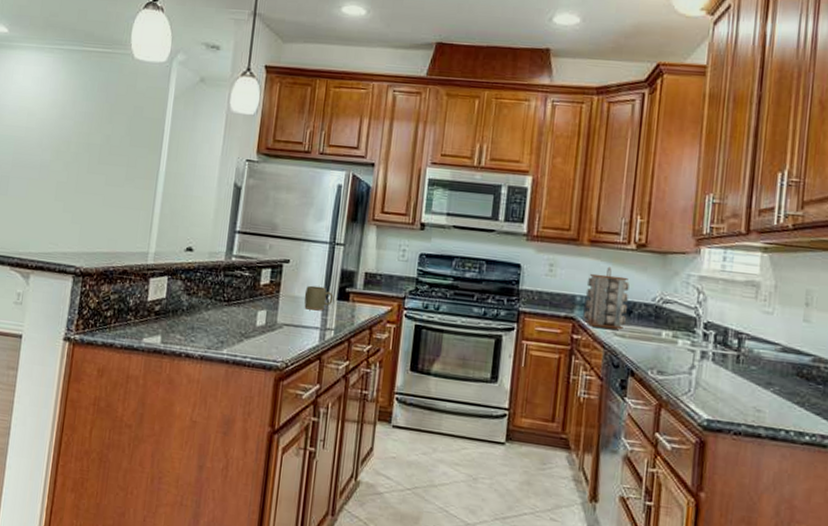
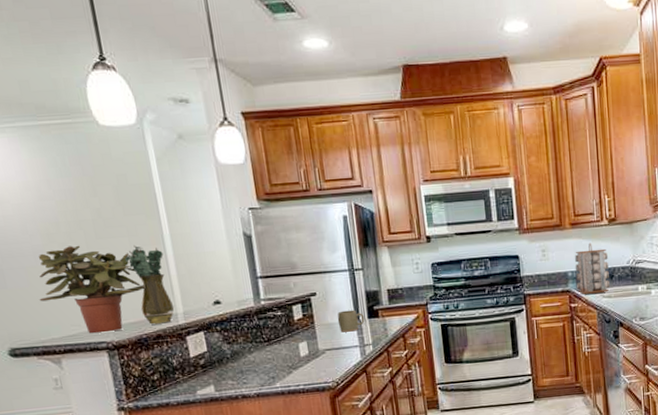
potted plant: none [30,165,127,258] -> present [38,245,144,334]
vase: none [116,175,154,261] -> present [124,244,175,325]

